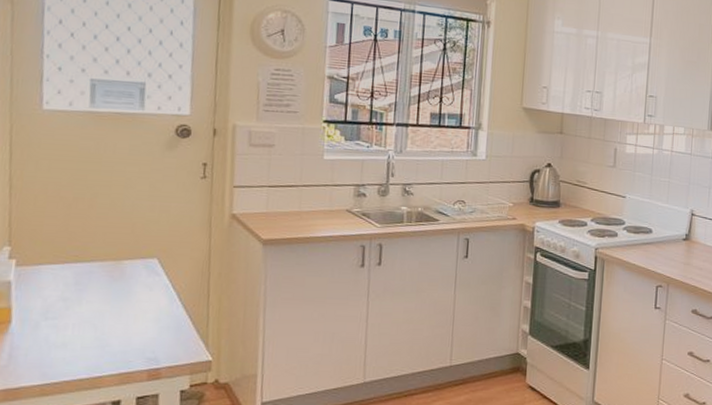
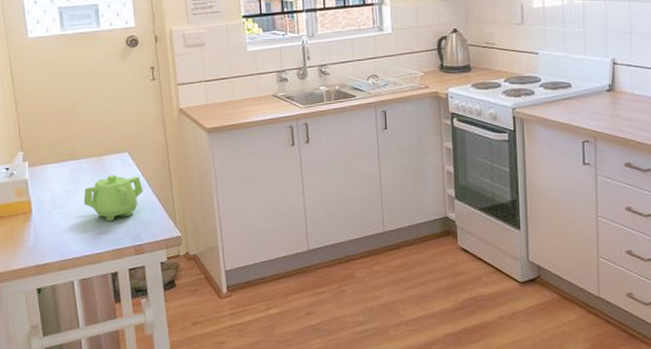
teapot: none [87,284,171,339] -> present [83,175,143,221]

